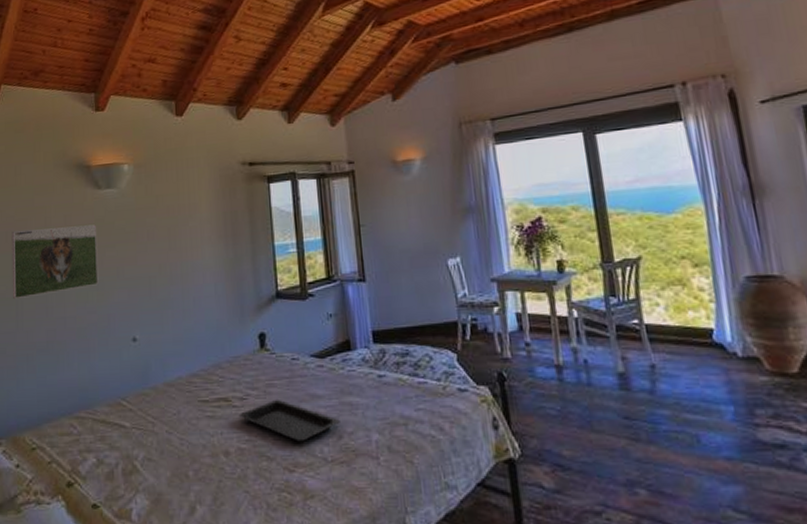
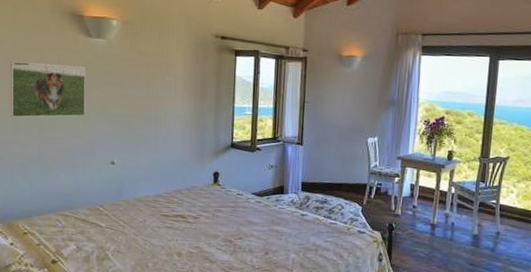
serving tray: present [238,399,340,442] -> none [191,221,268,253]

